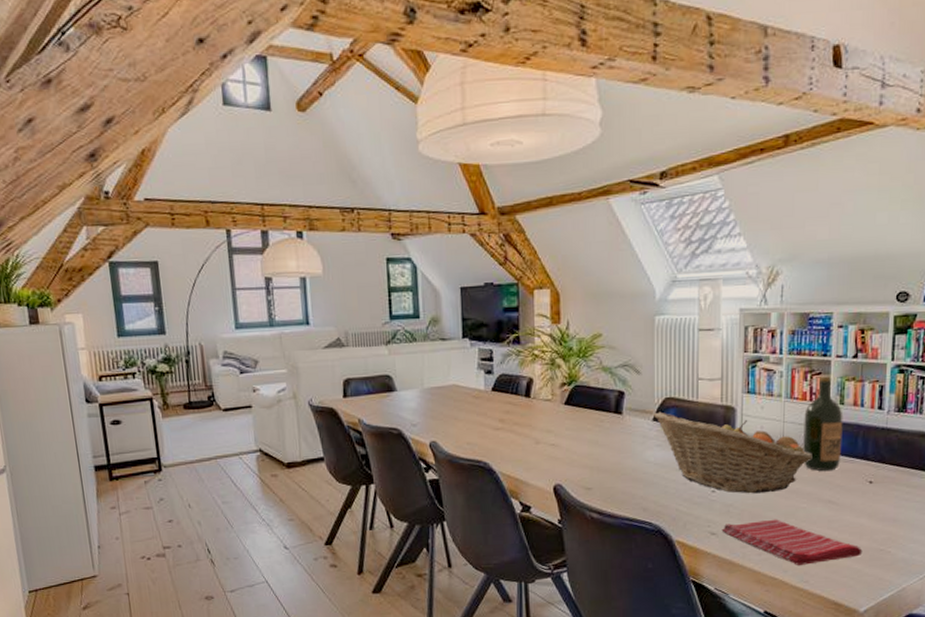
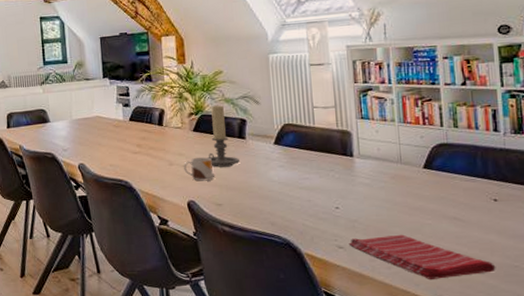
mug: none [552,435,586,462] -> present [184,157,216,181]
candle holder: none [579,374,614,447] -> present [208,105,239,167]
fruit basket: present [654,411,812,494] -> none [274,136,432,211]
wine bottle: present [803,376,843,472] -> none [419,102,461,190]

